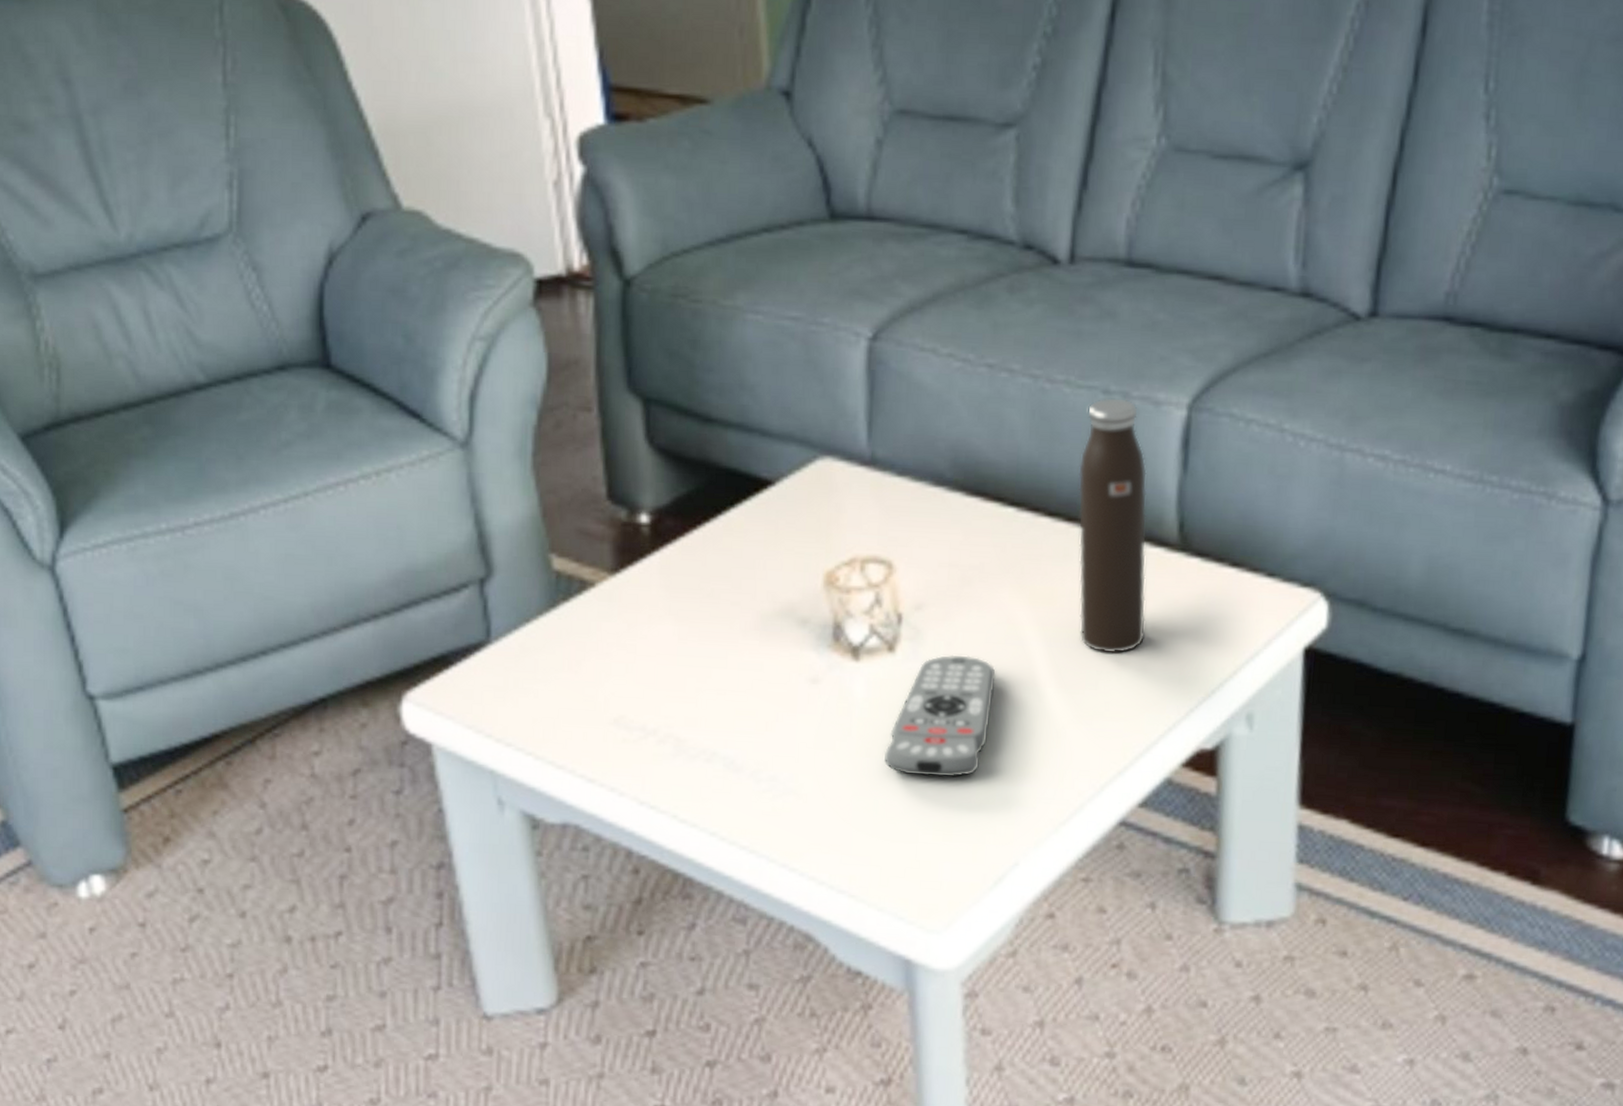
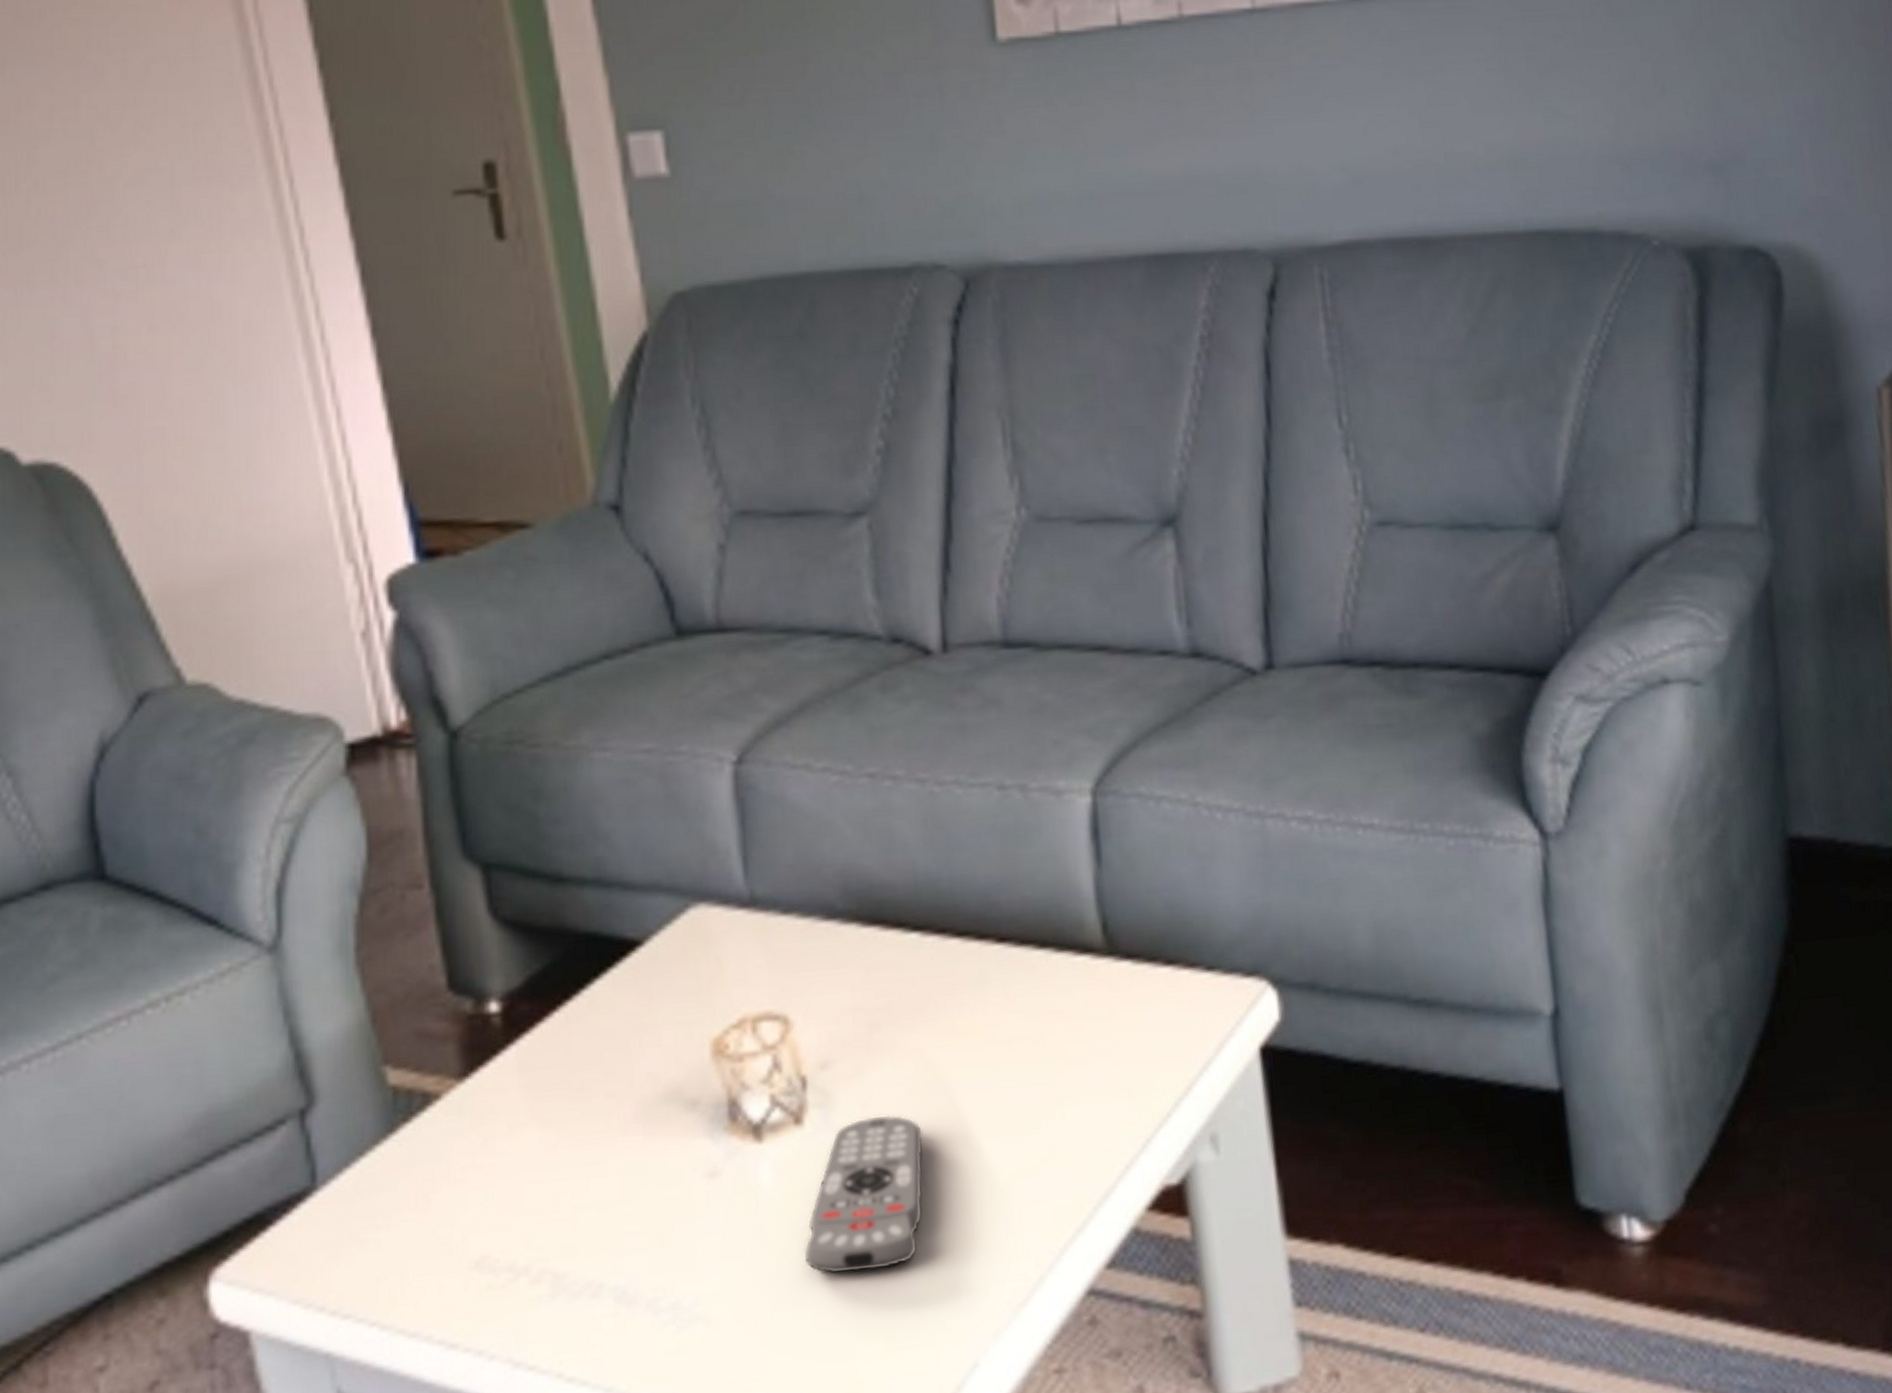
water bottle: present [1078,397,1147,654] -> none [983,791,1084,1088]

